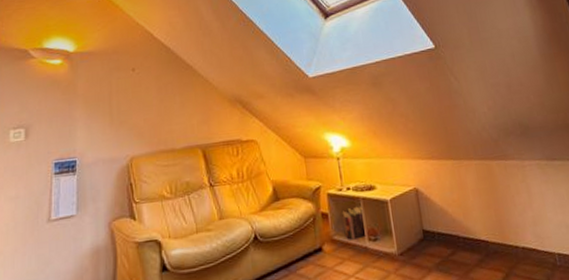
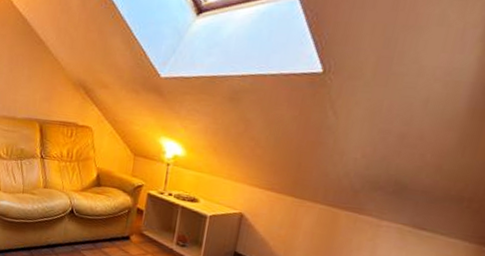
books: present [341,206,369,240] -> none [154,211,180,241]

